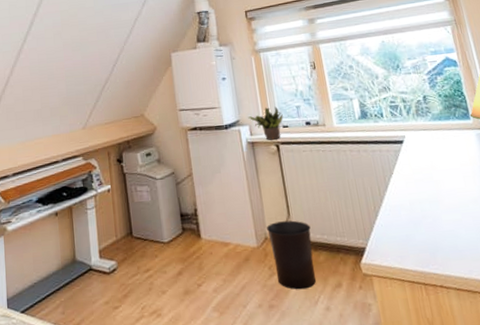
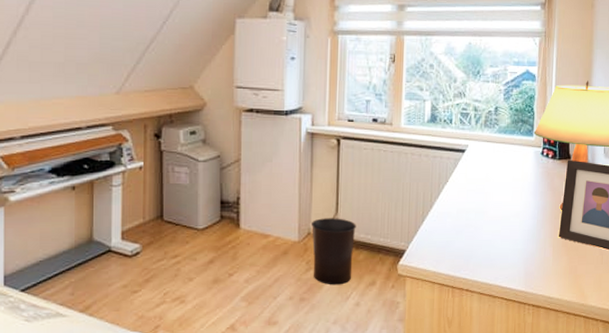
potted plant: present [248,106,283,140] -> none [313,97,350,133]

